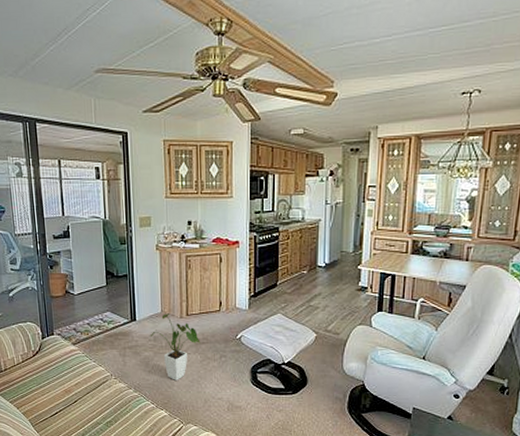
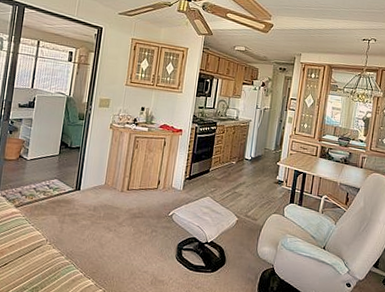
house plant: present [150,313,201,380] -> none [90,186,136,251]

